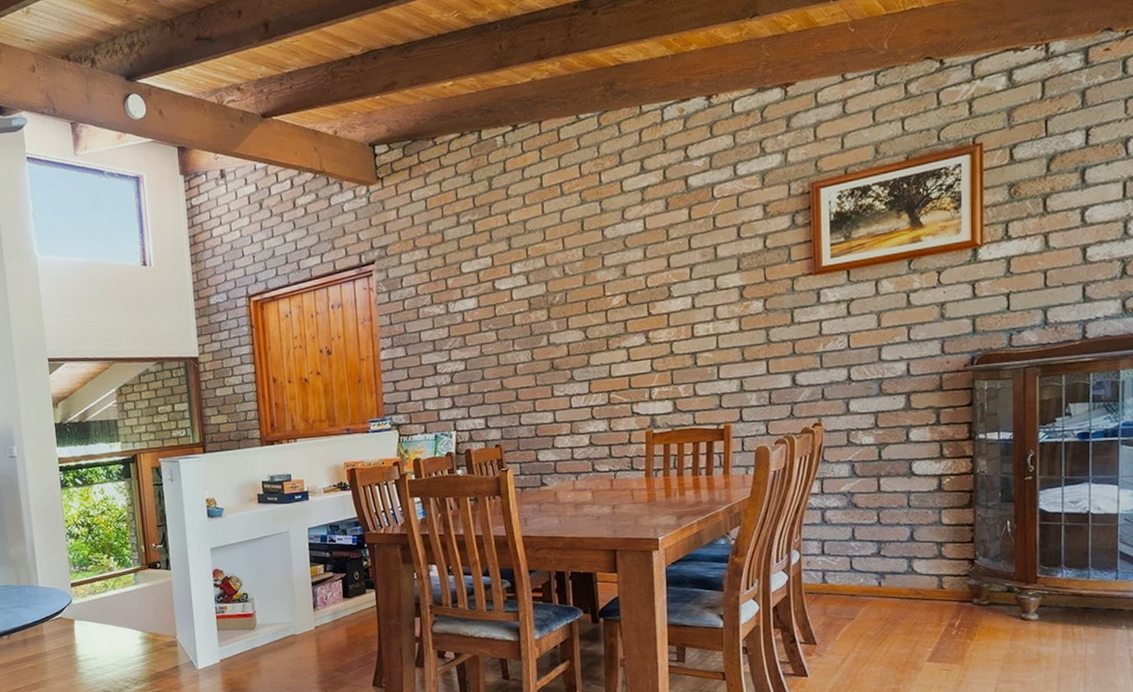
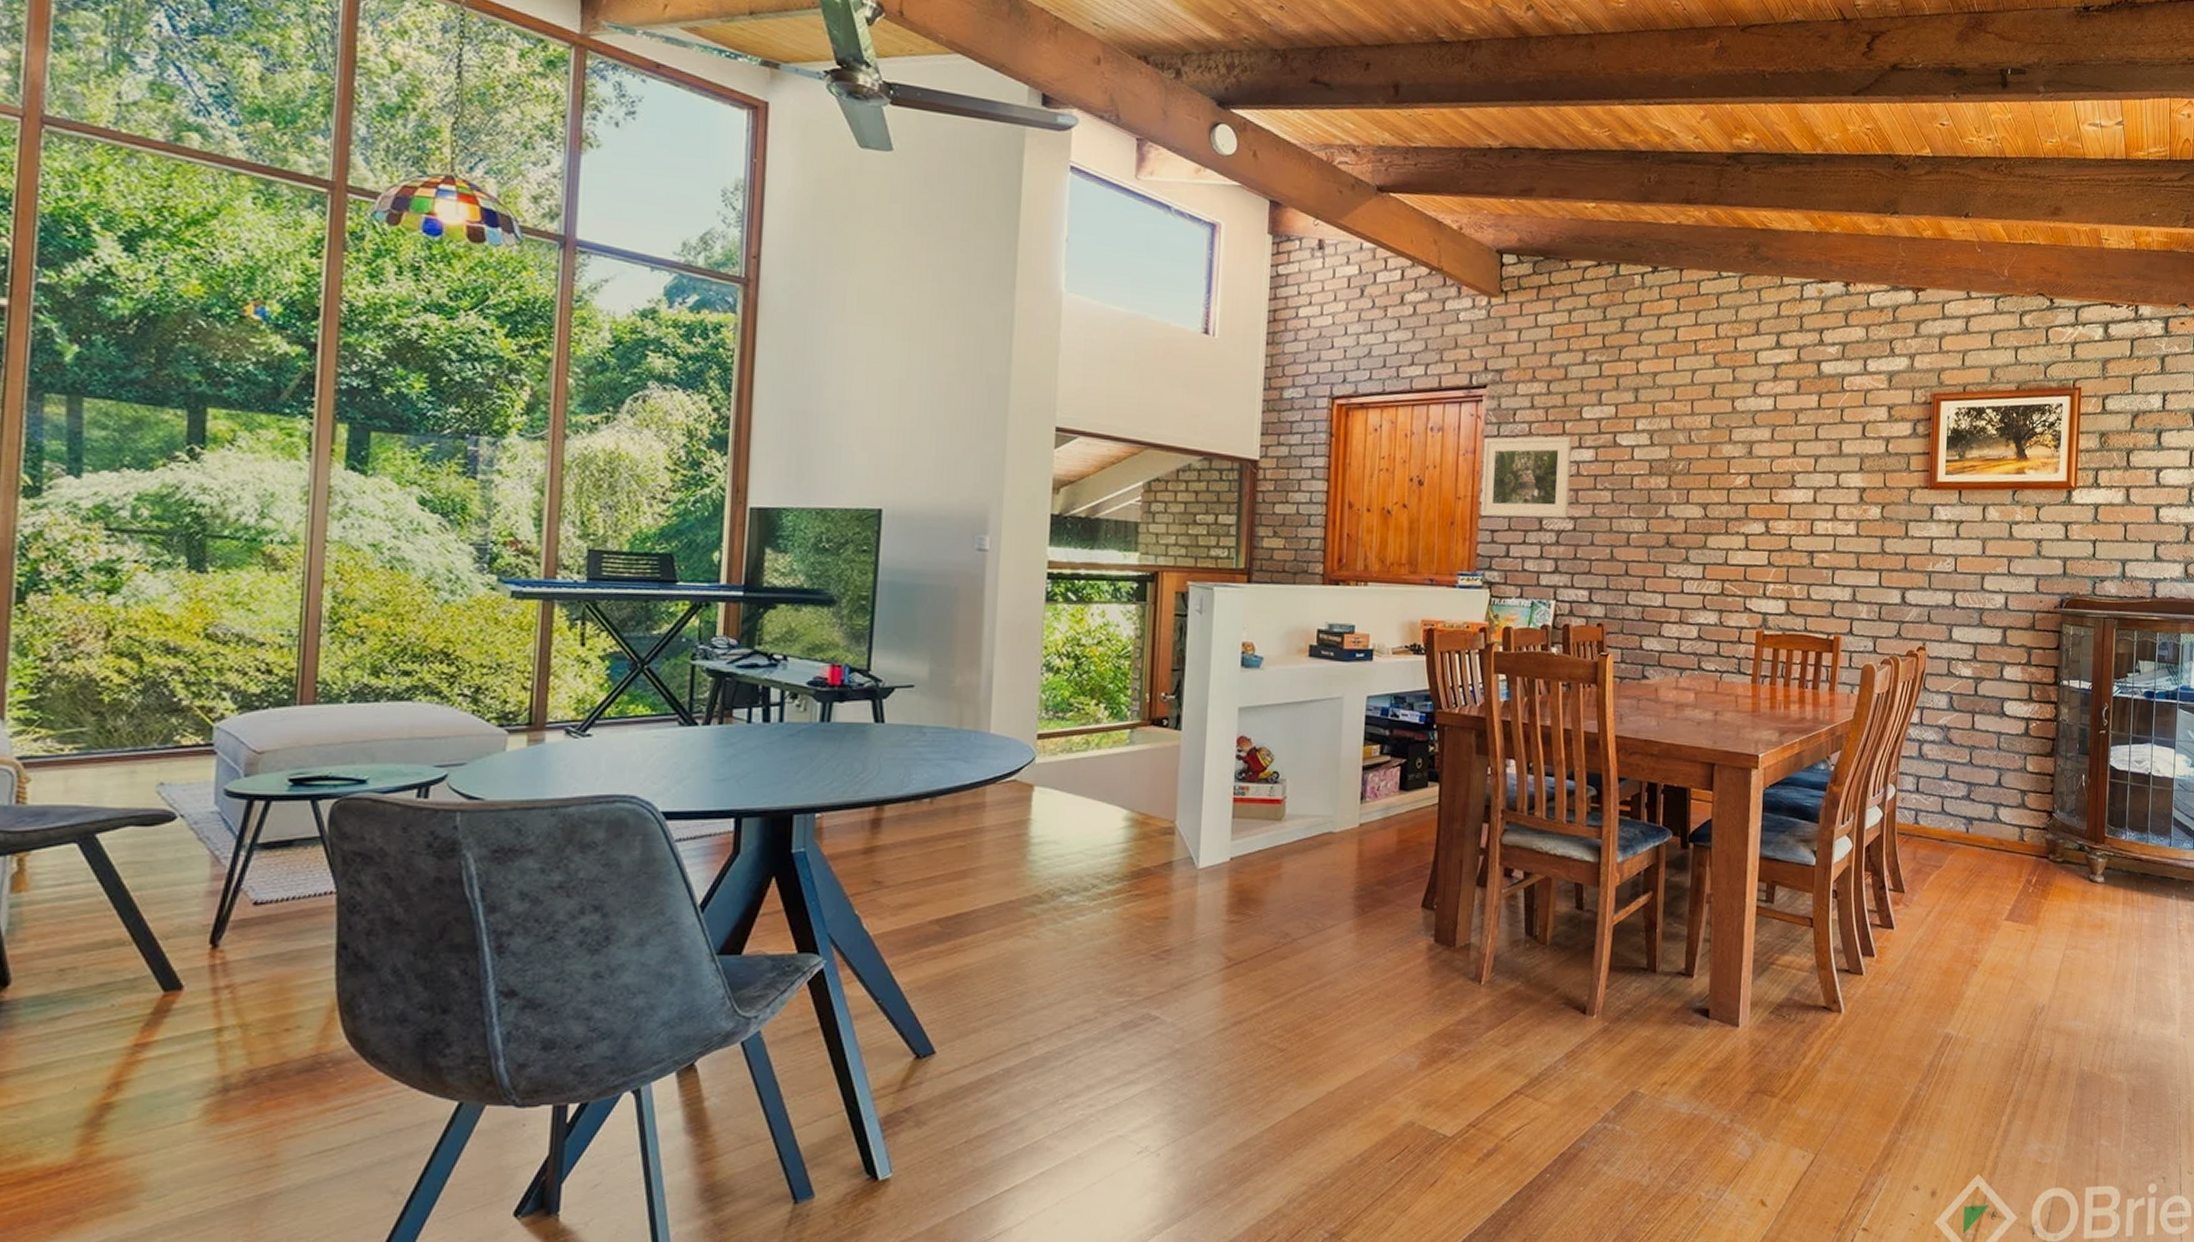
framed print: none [377,291,459,372] -> present [1481,436,1572,519]

